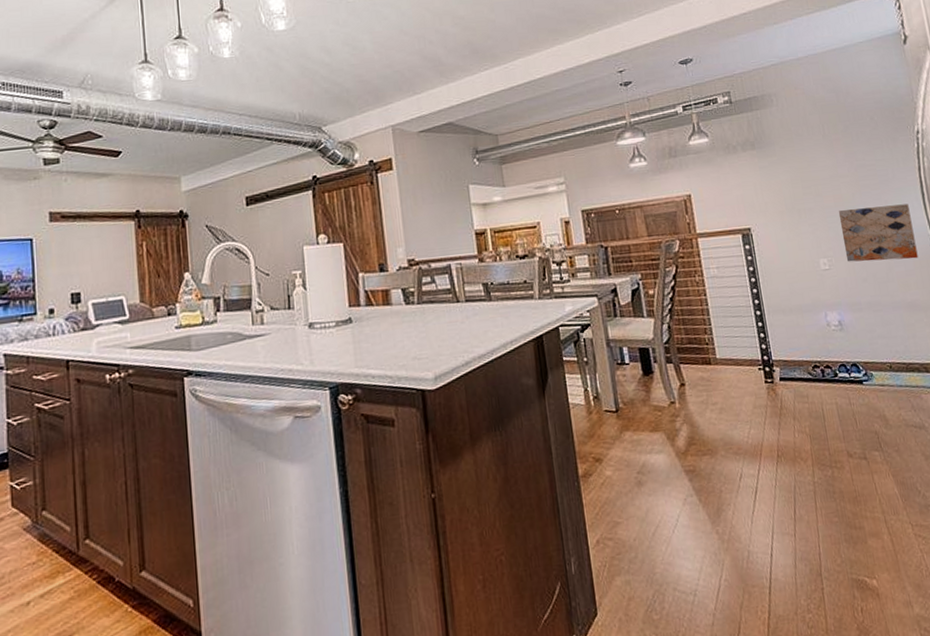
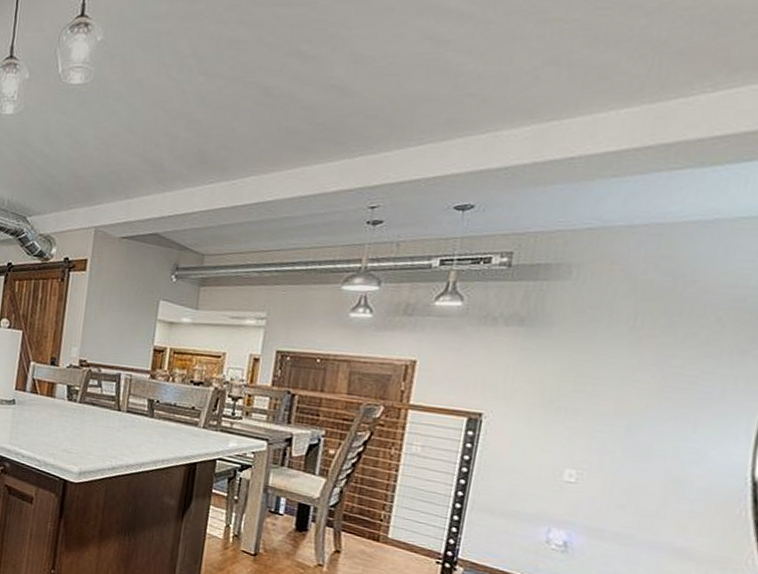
wall art: present [838,204,919,262] -> none [604,421,730,502]

